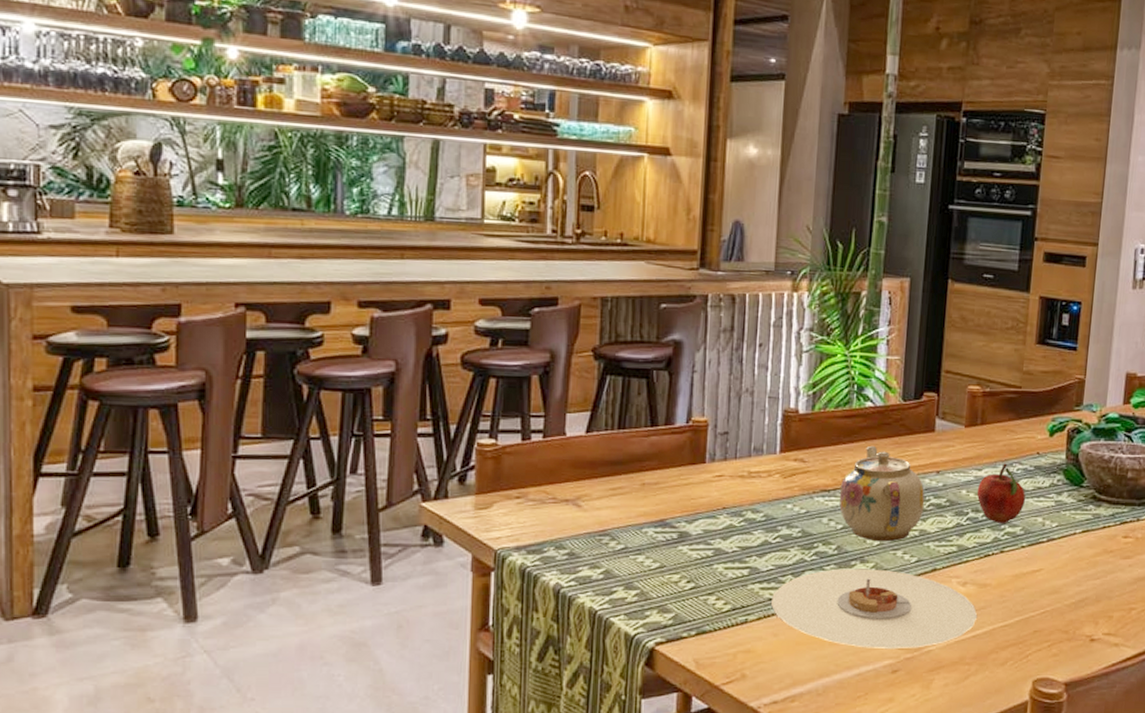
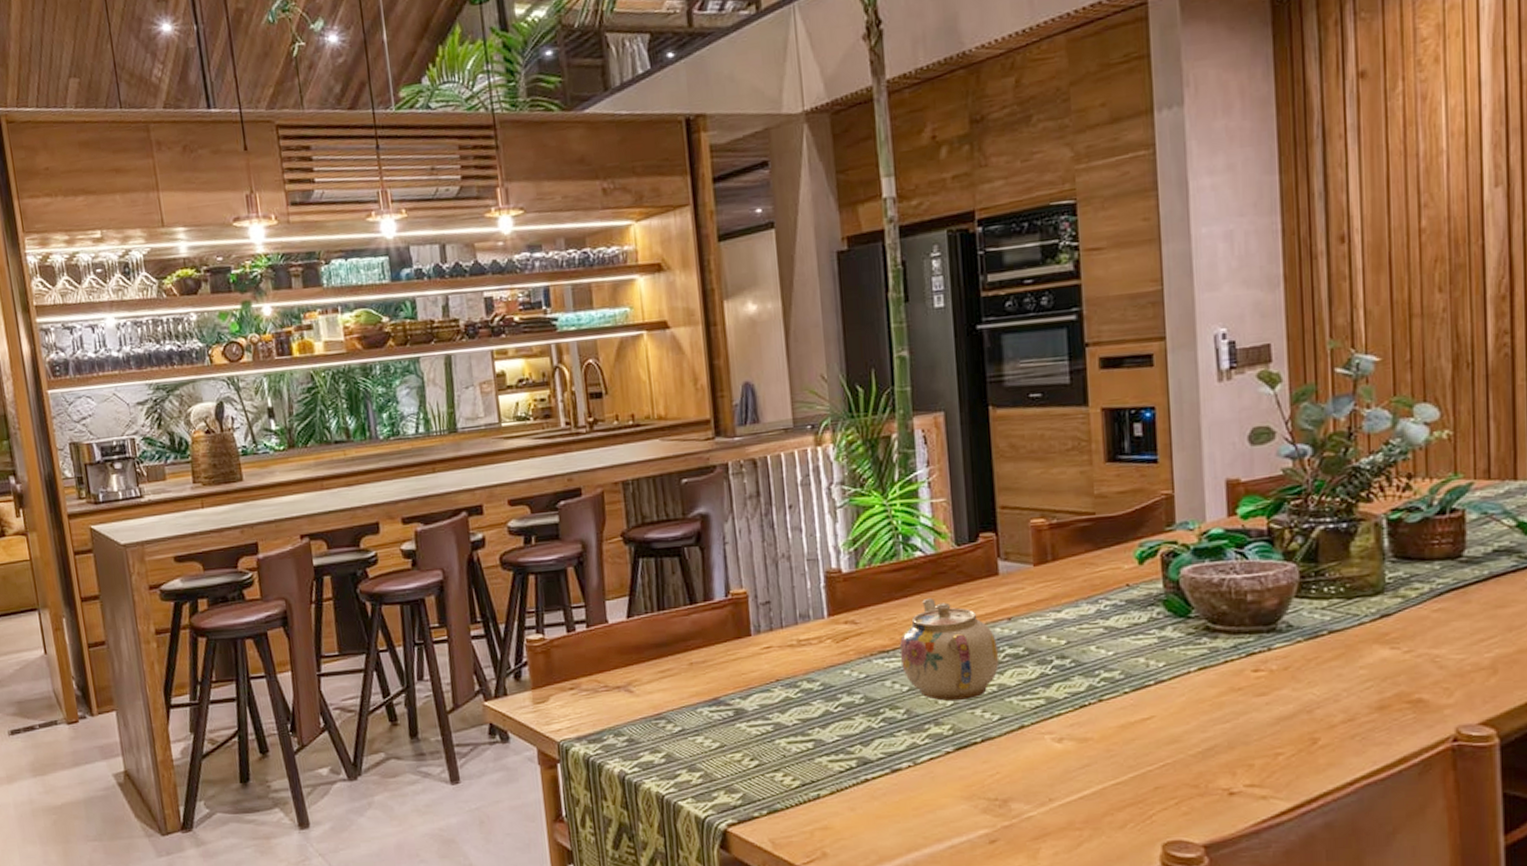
plate: present [771,568,978,648] -> none [842,731,1082,818]
fruit: present [976,463,1026,524] -> none [1059,600,1121,670]

